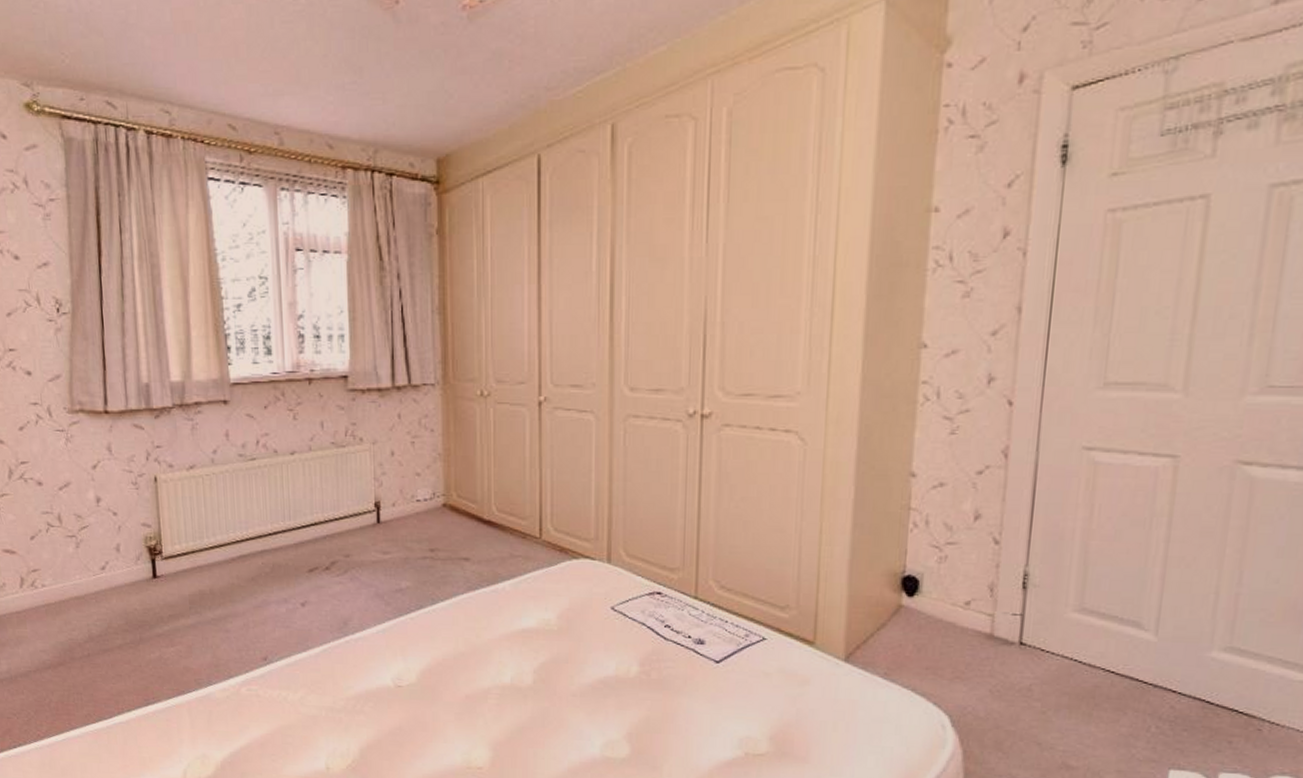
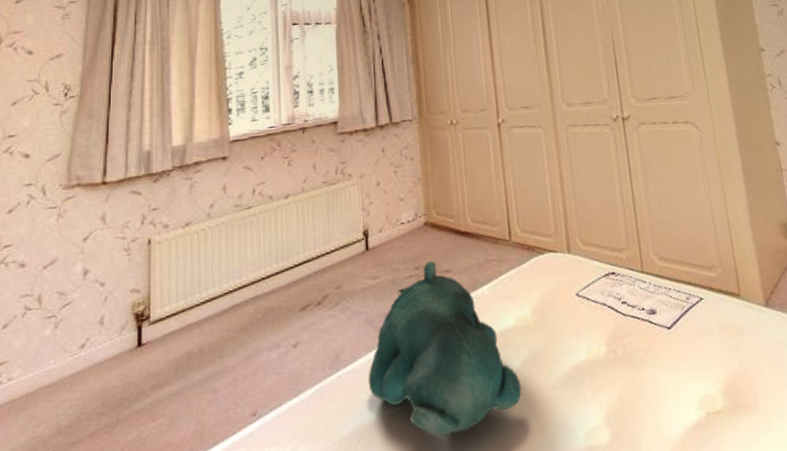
teddy bear: none [376,546,538,717] -> present [368,261,522,438]

